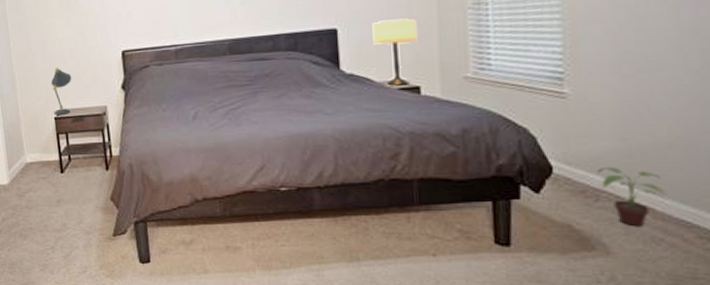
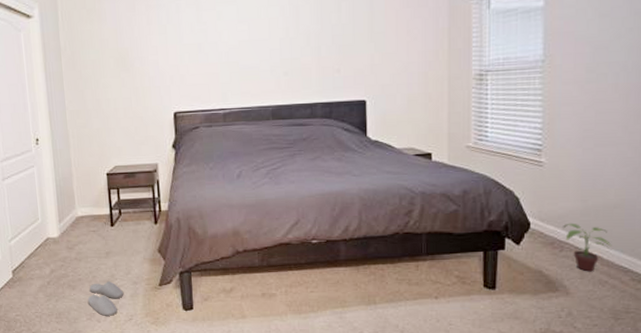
slippers: none [39,230,77,267] -> present [87,280,124,316]
desk lamp: present [50,67,72,116] -> none [104,125,125,172]
table lamp: present [372,19,418,86] -> none [395,95,431,152]

